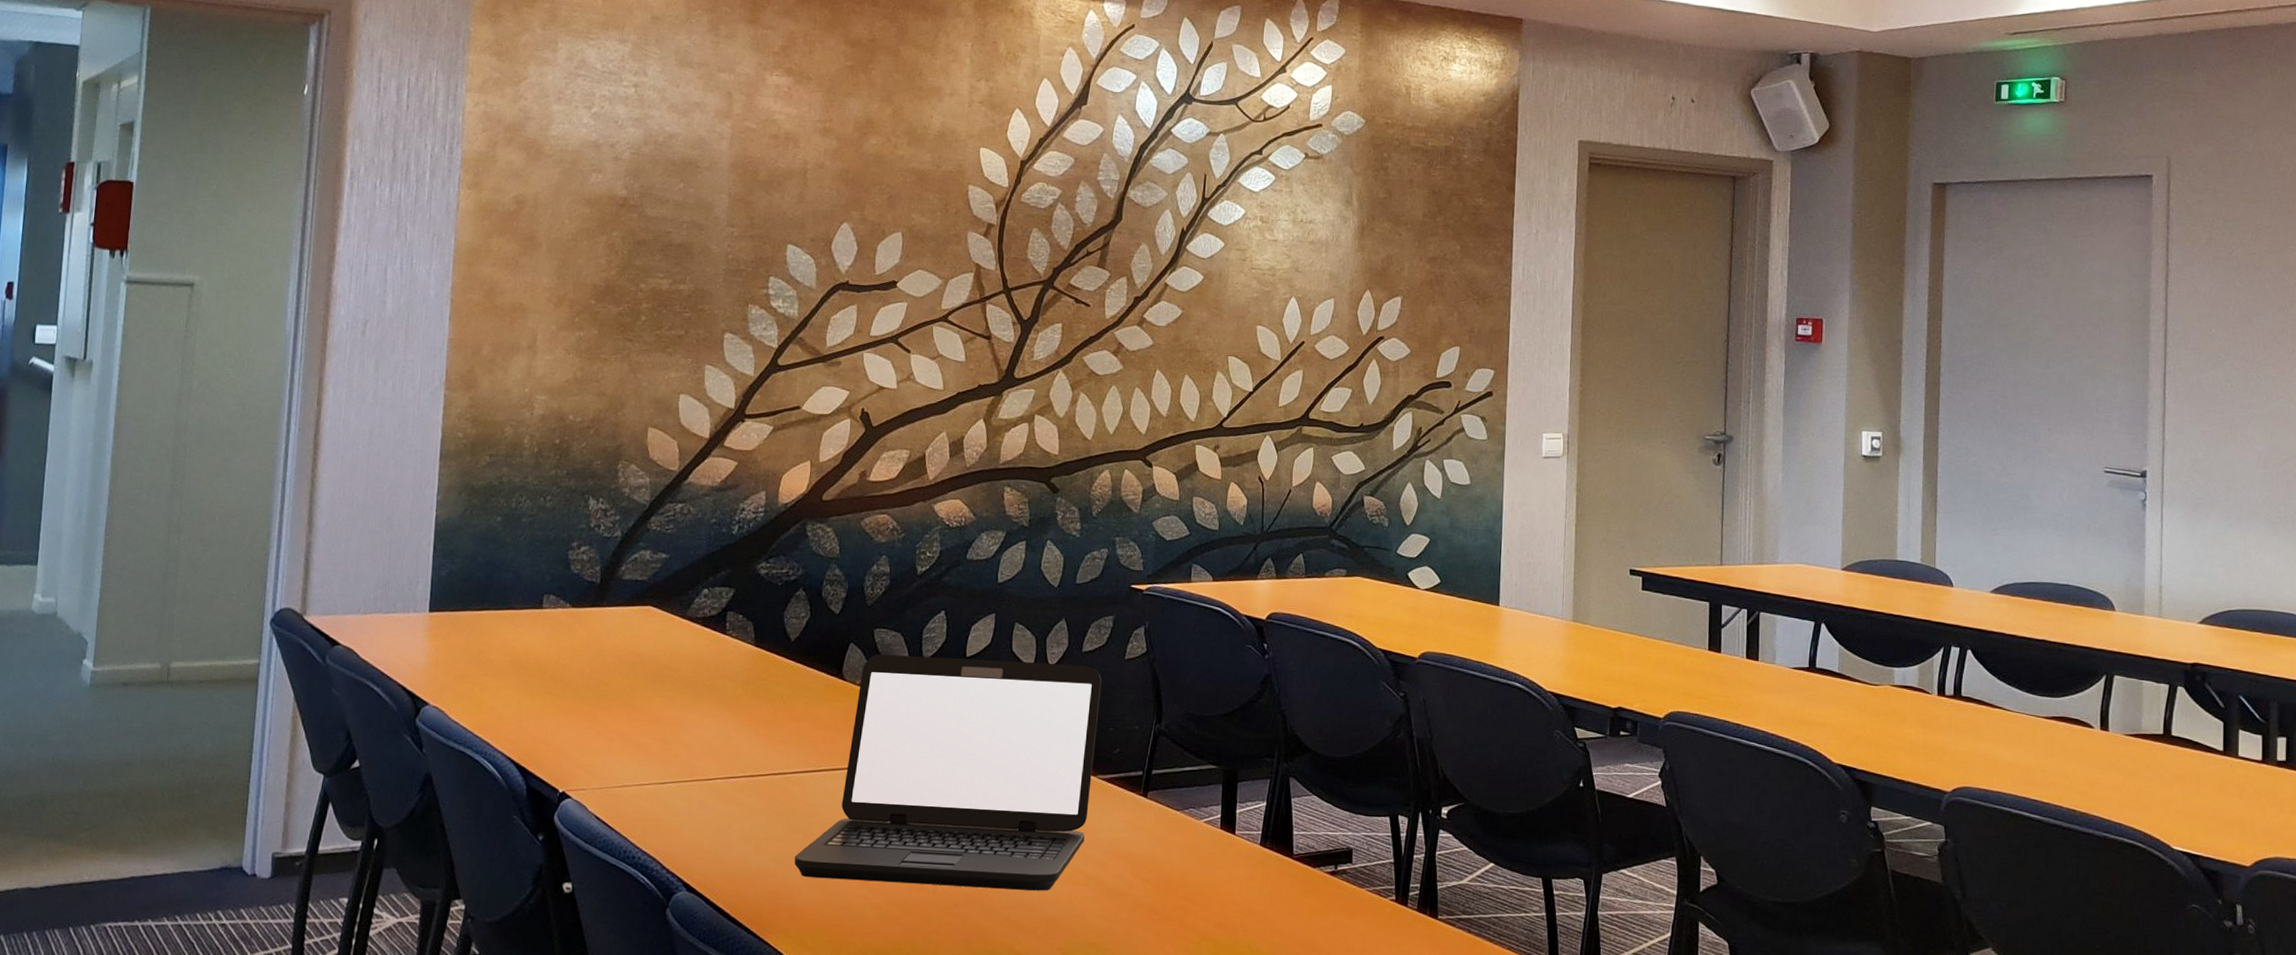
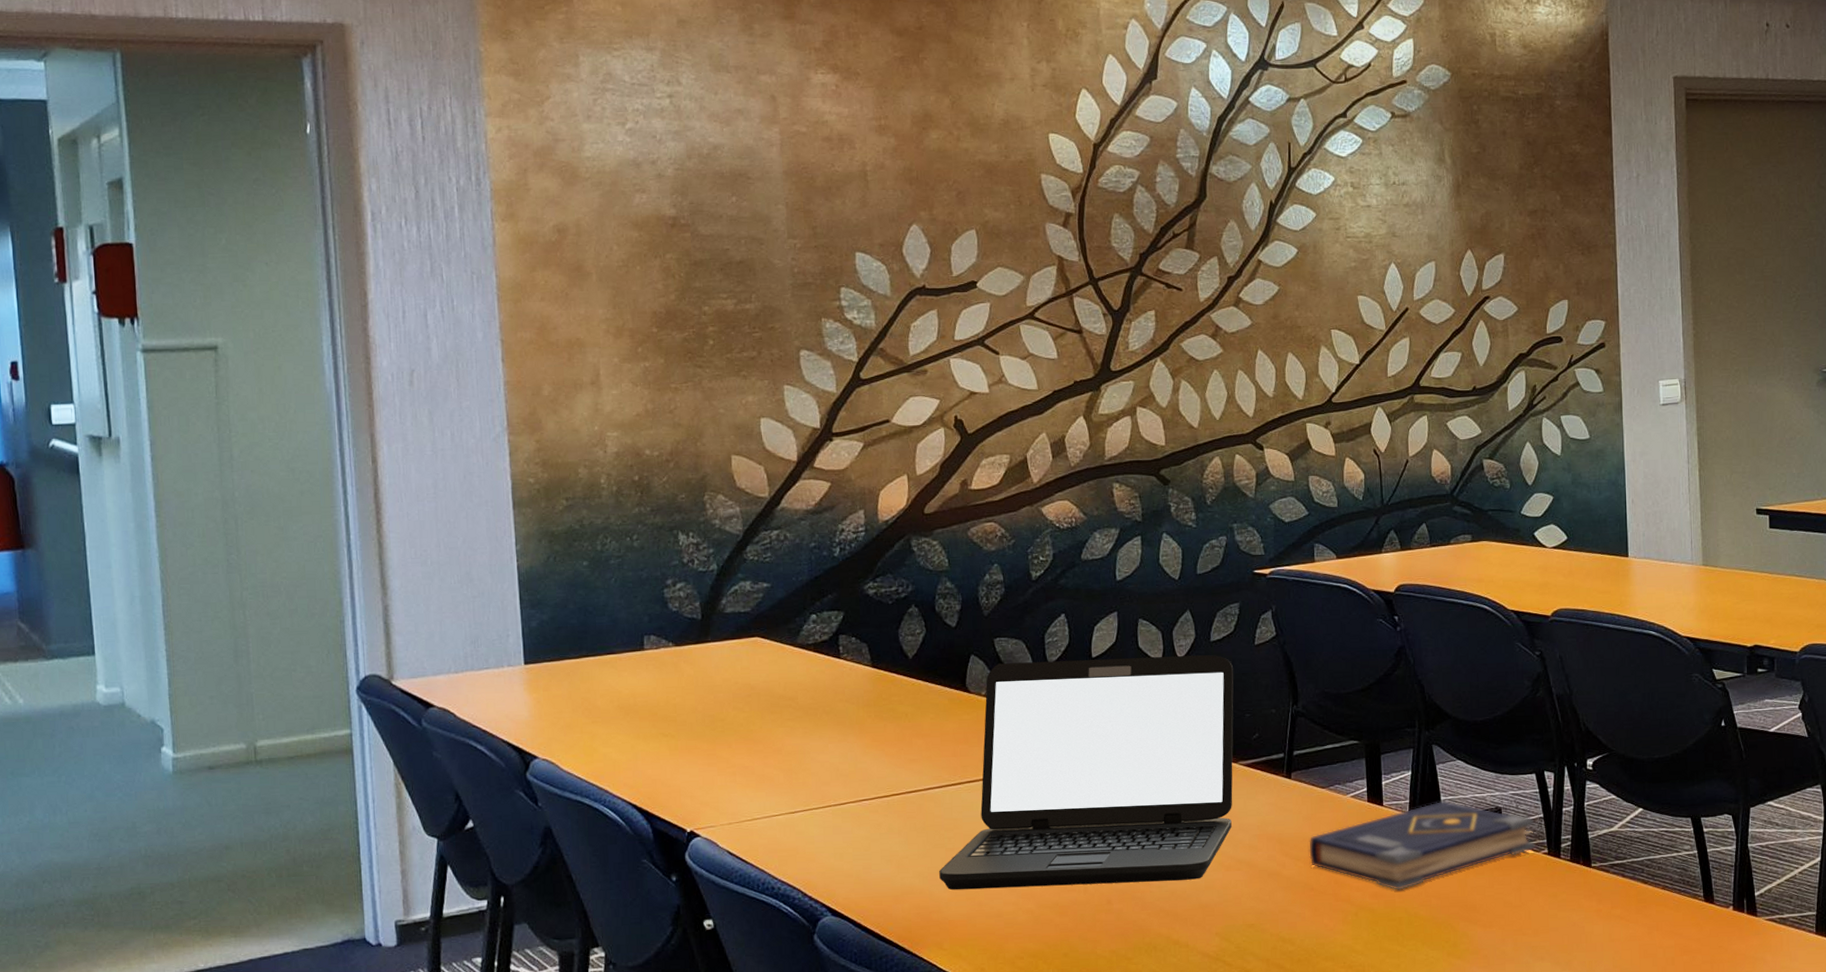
book: none [1157,835,1385,923] -> present [1309,800,1536,890]

